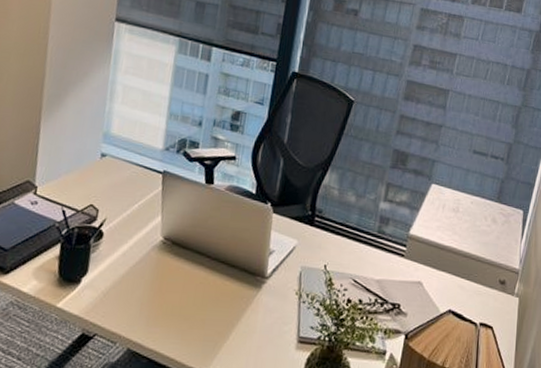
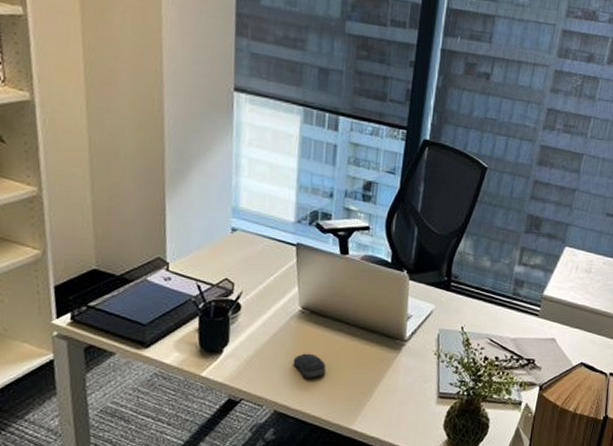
computer mouse: none [150,287,184,315] -> present [293,353,326,378]

